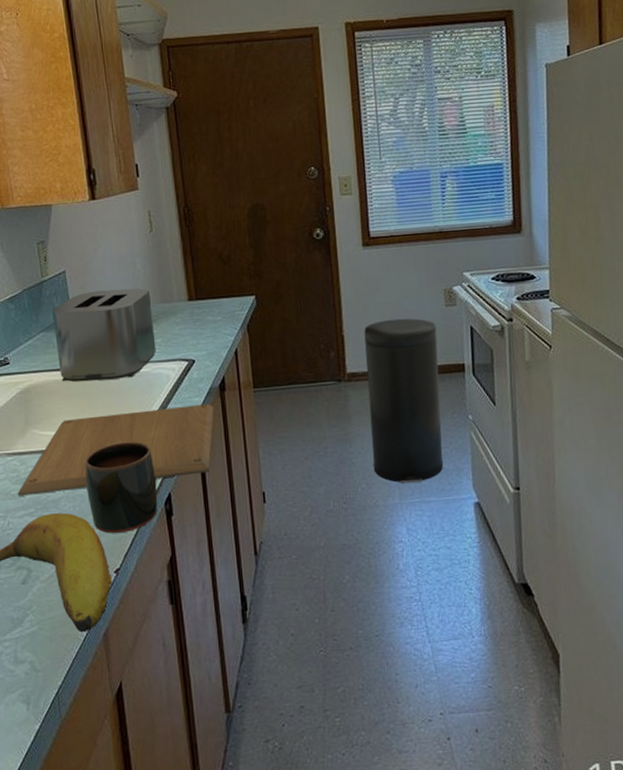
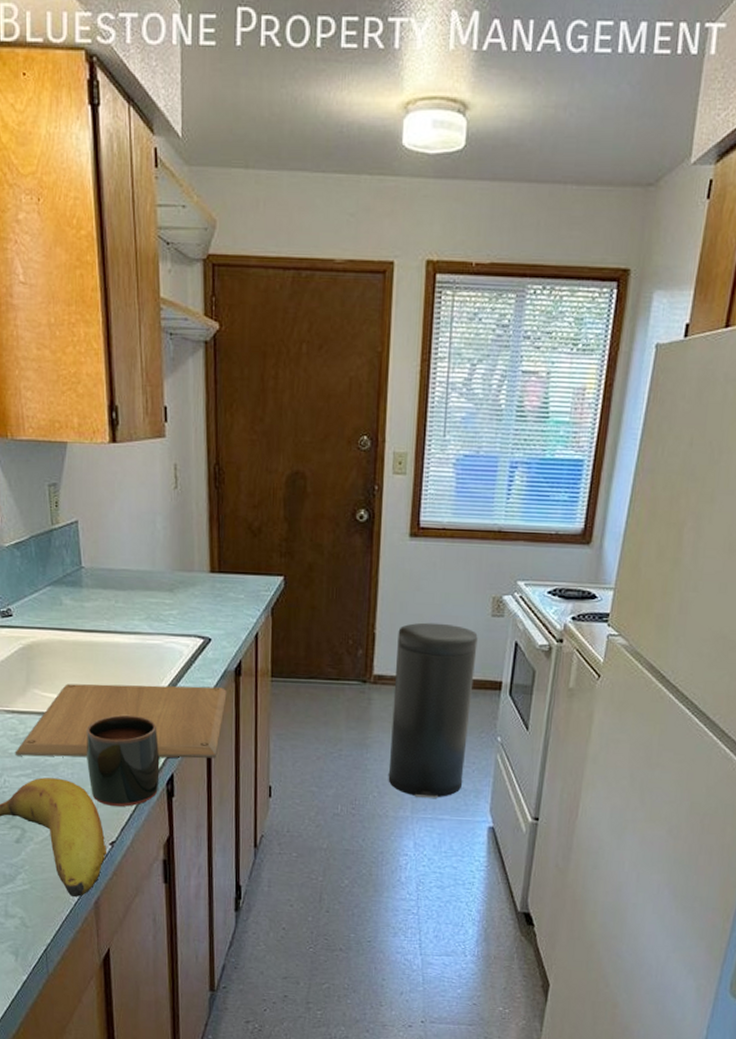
toaster: present [51,288,156,382] -> none [60,548,171,649]

